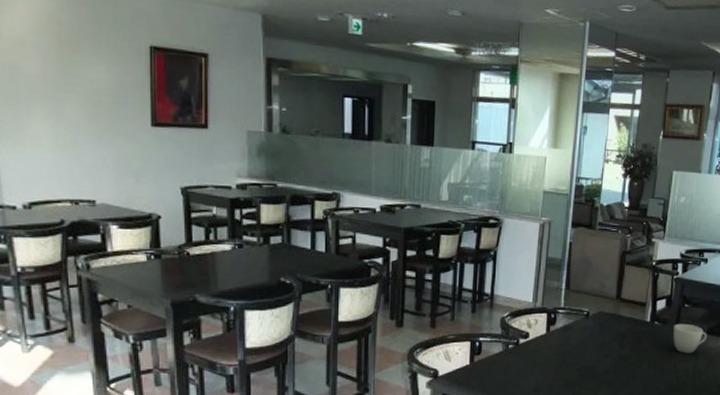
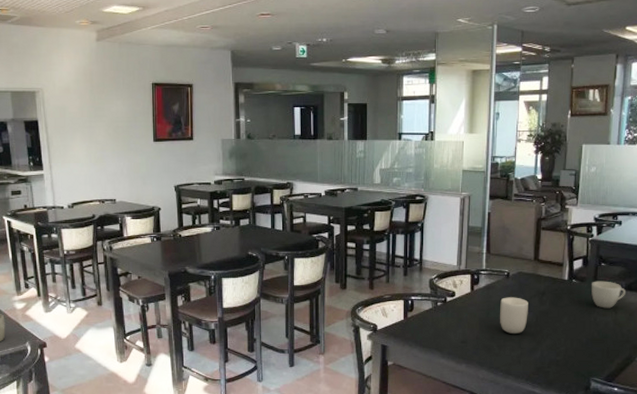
cup: none [576,340,608,382] -> present [499,297,528,335]

